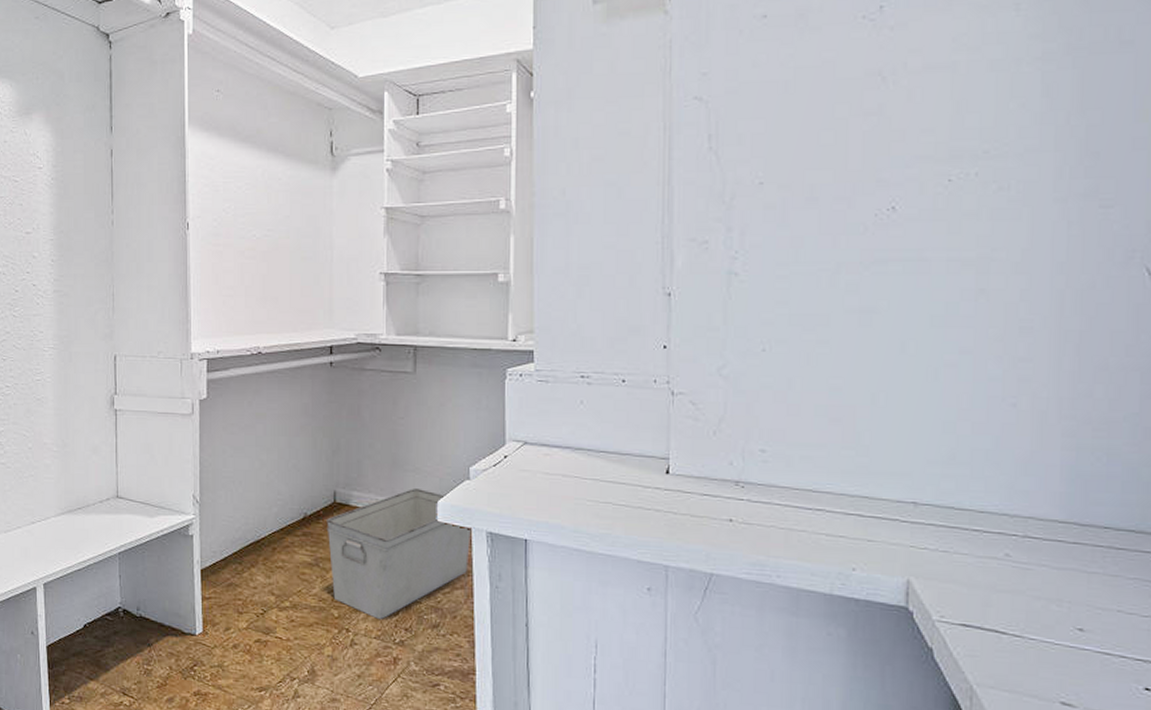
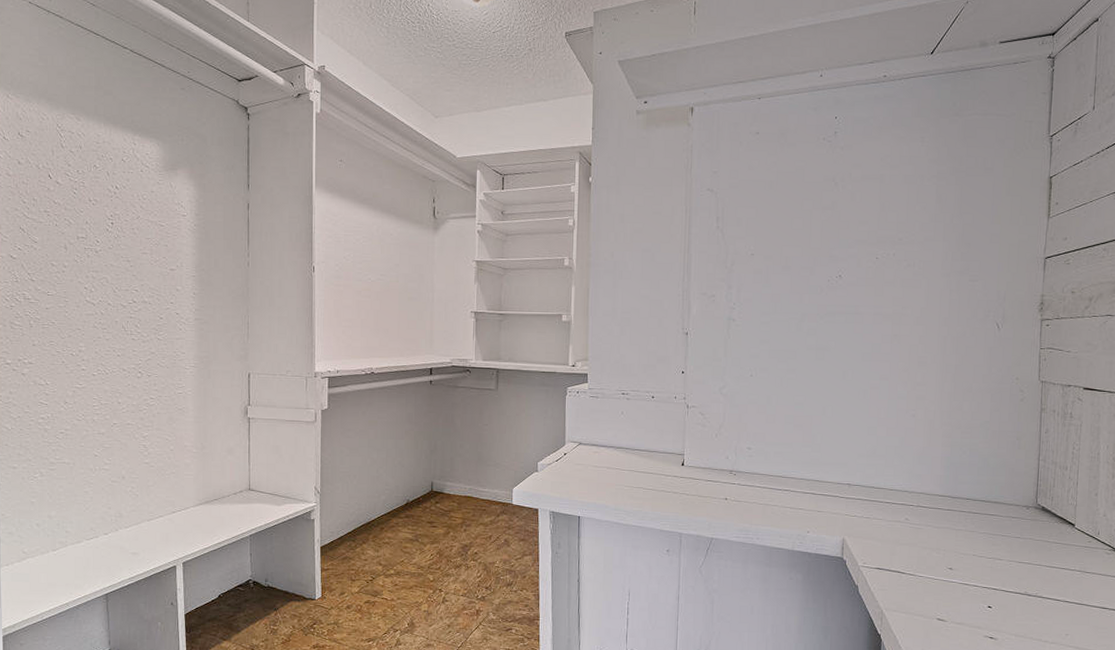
storage bin: present [326,487,472,620] -> none [425,478,539,582]

